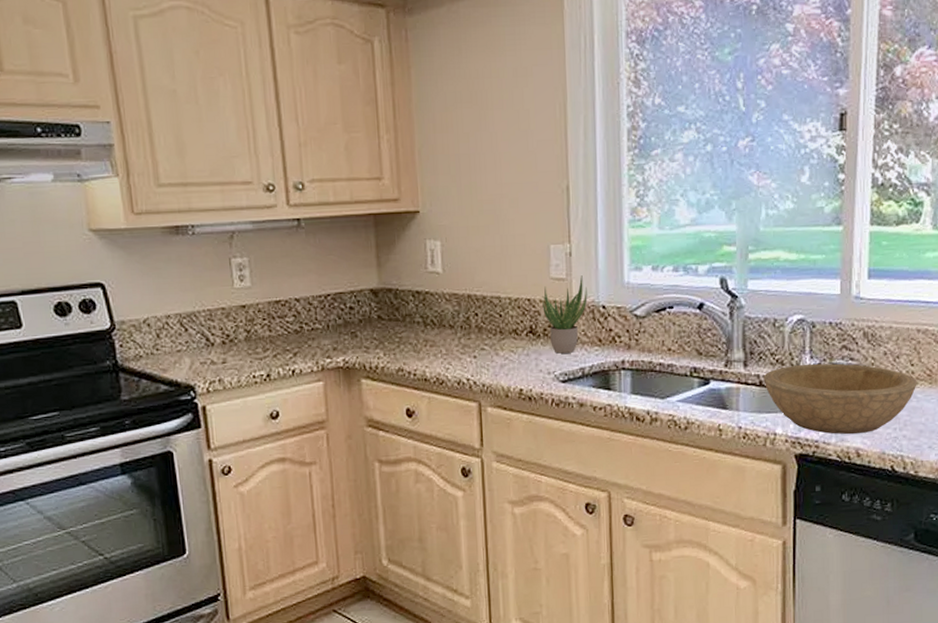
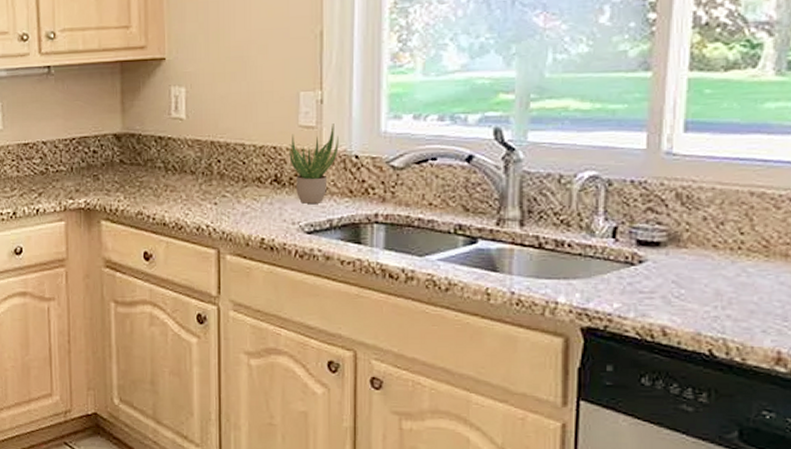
bowl: present [763,363,918,435] -> none [544,226,750,310]

